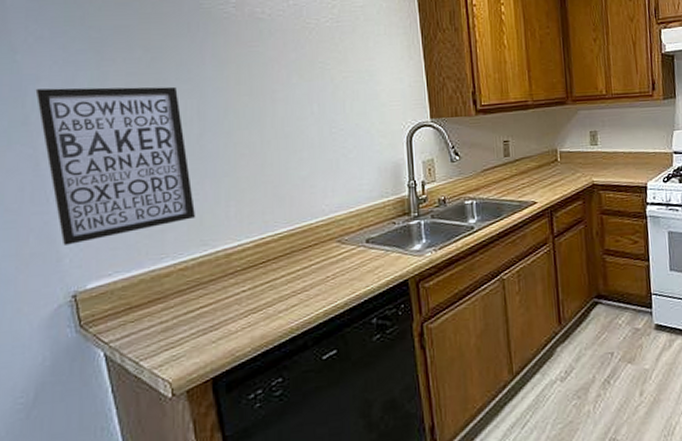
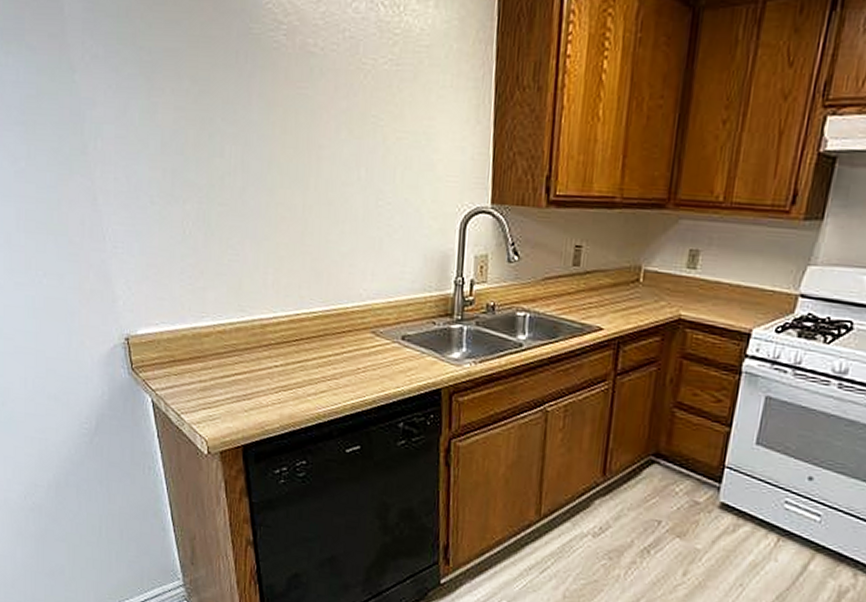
wall art: present [35,86,195,245] -> none [92,116,235,288]

